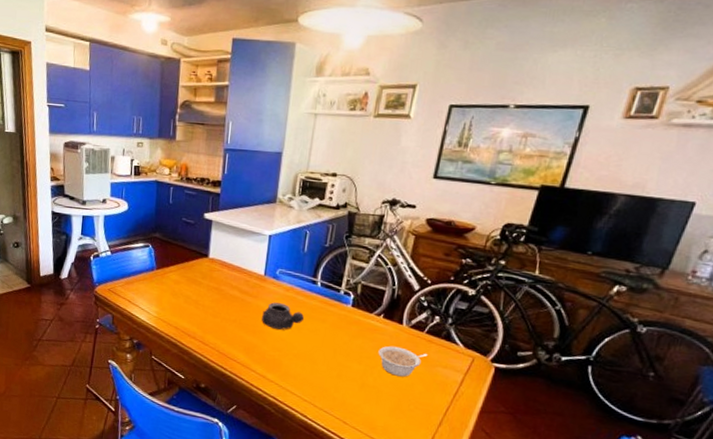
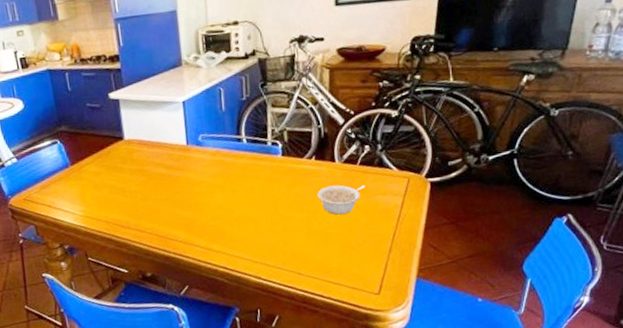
teapot: present [261,302,305,330] -> none [193,169,238,198]

